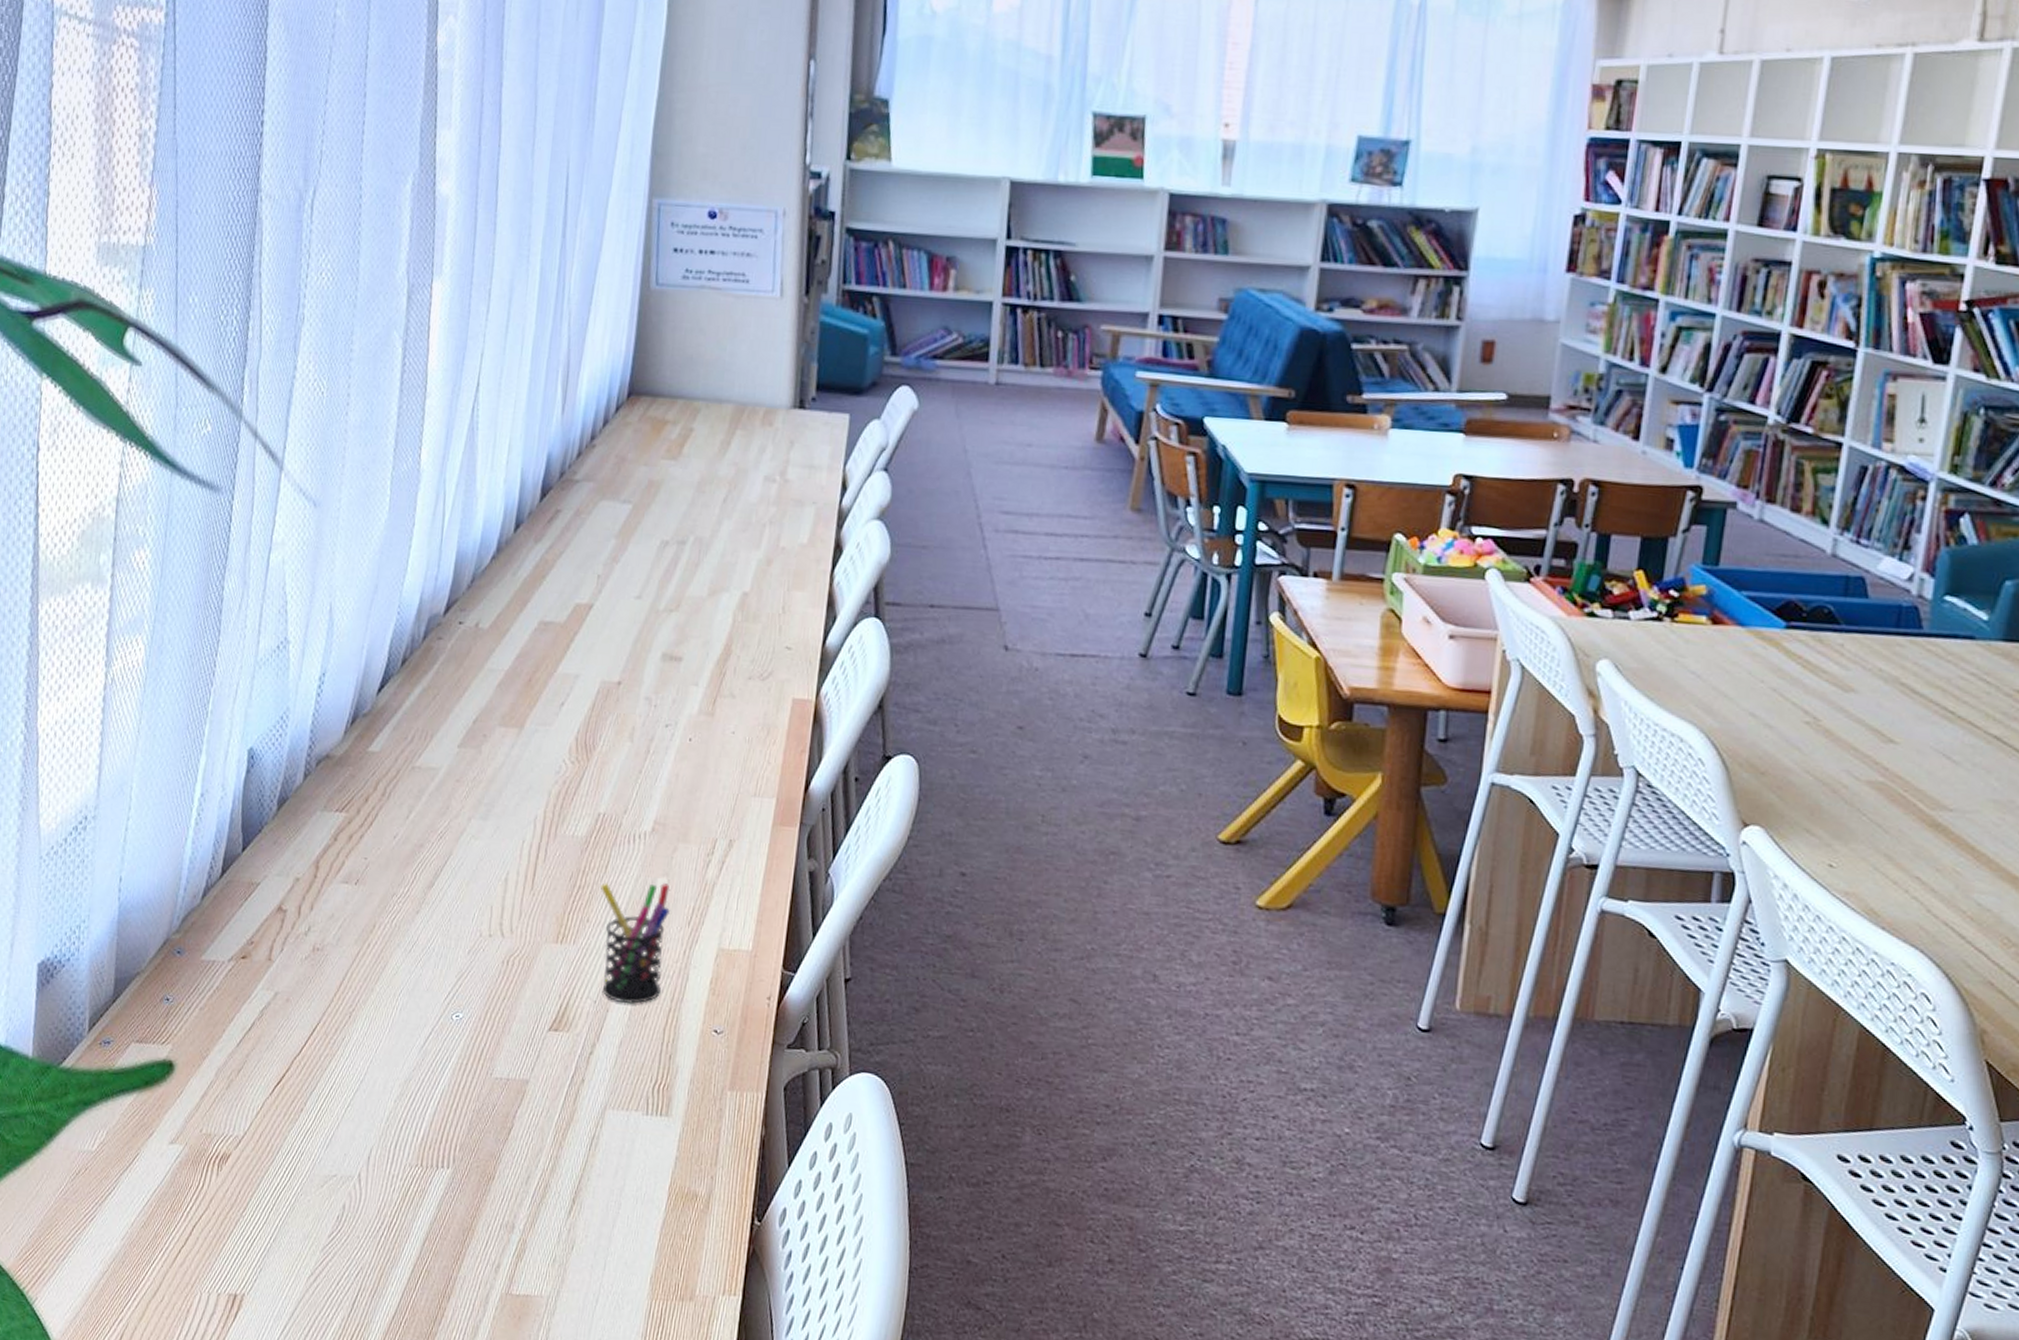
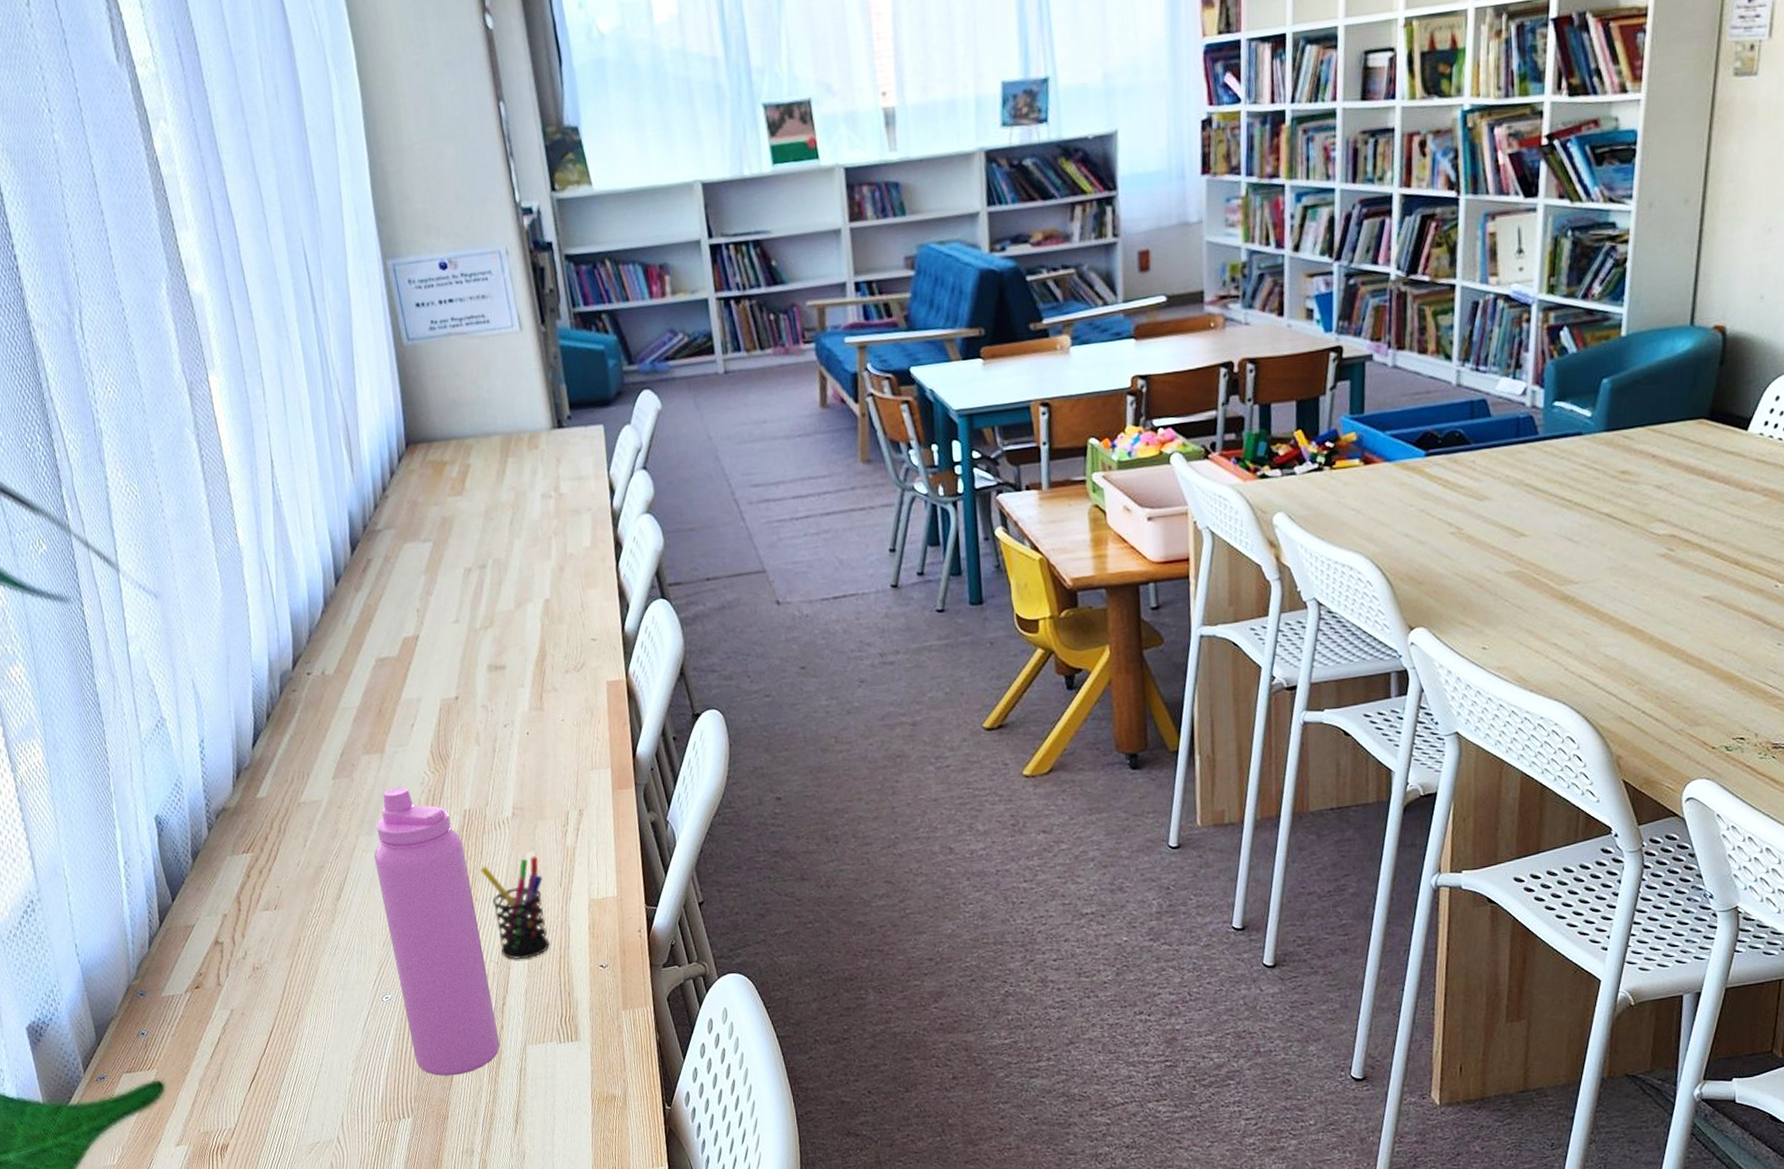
water bottle: none [472,770,588,1129] -> present [373,786,500,1076]

